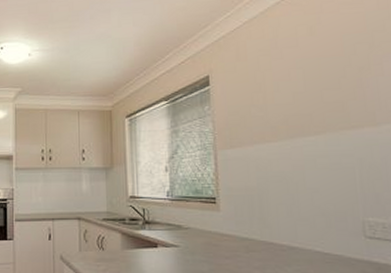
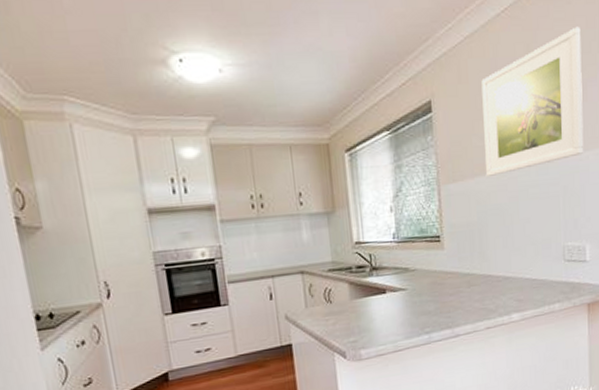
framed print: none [261,8,383,146] -> present [481,26,584,178]

